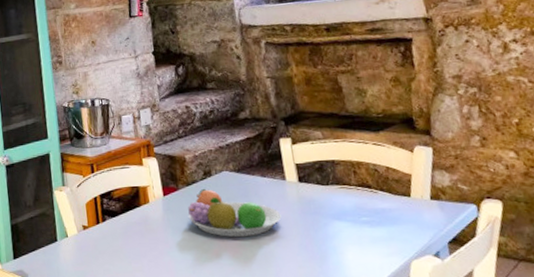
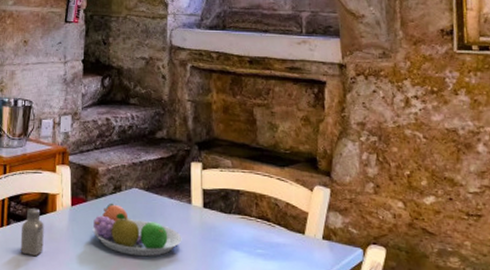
saltshaker: none [117,202,142,248] -> present [20,207,44,256]

